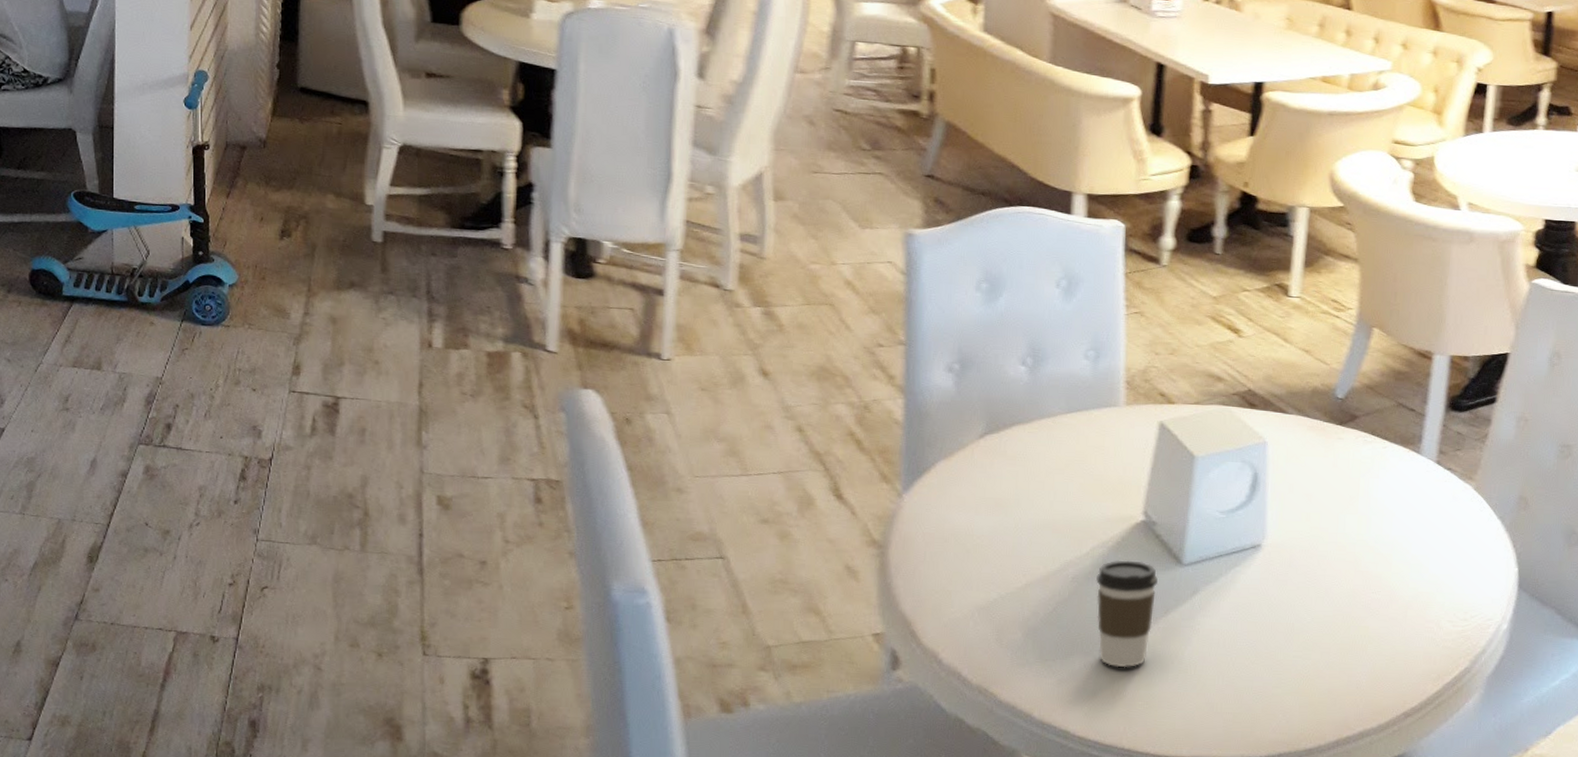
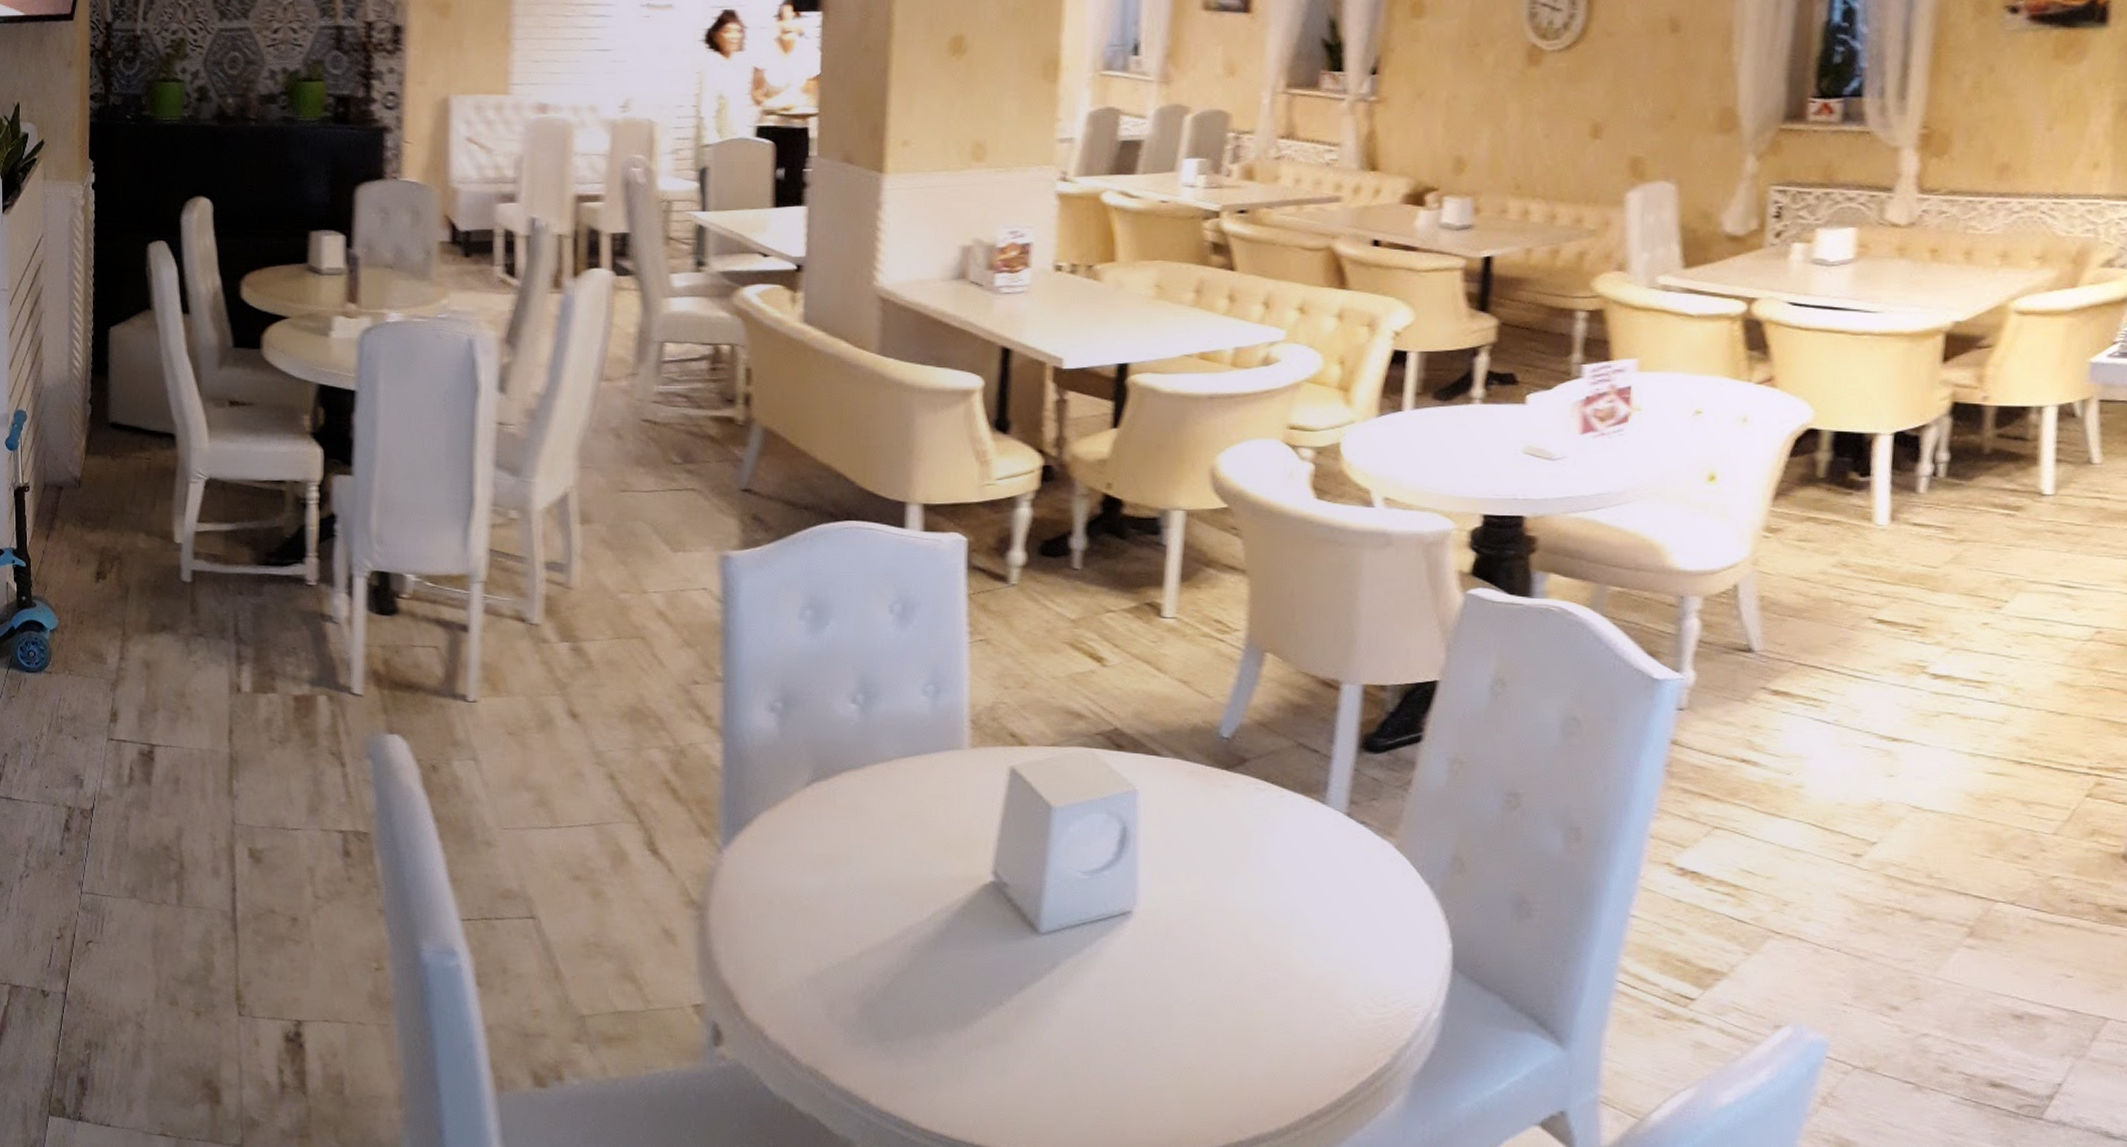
coffee cup: present [1096,560,1158,668] -> none [939,926,1010,1052]

